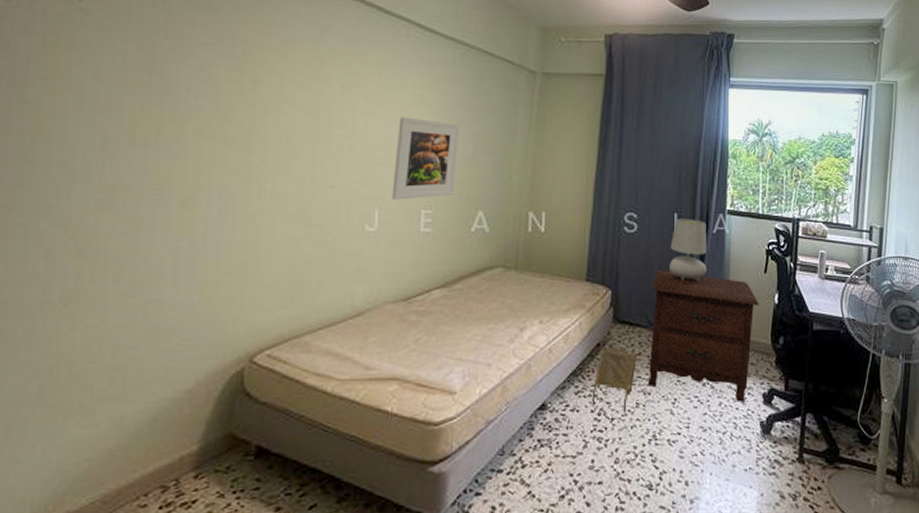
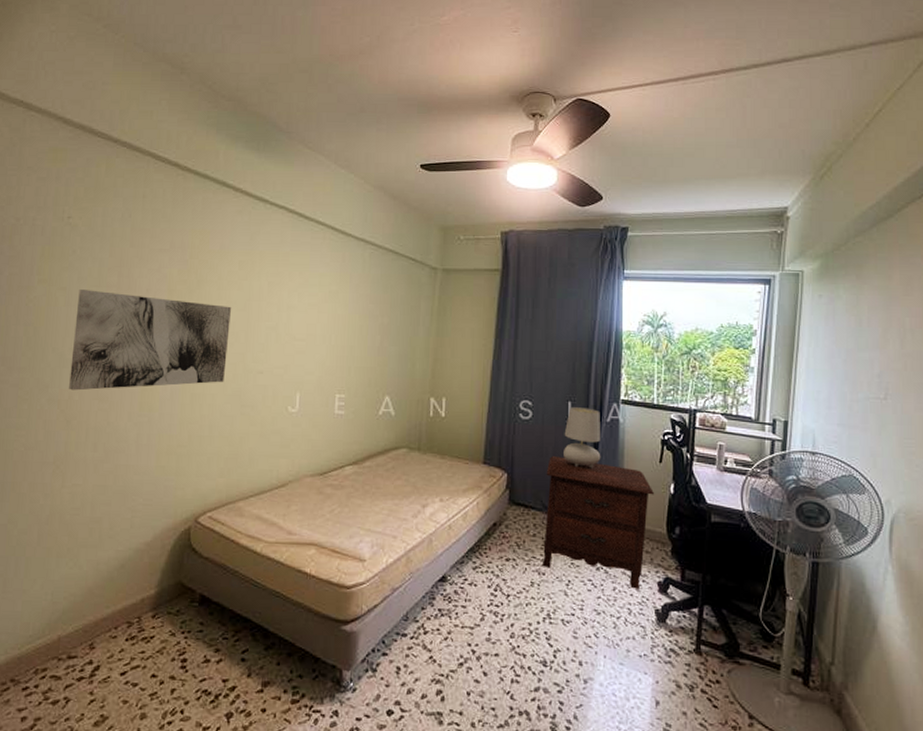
wall art: none [81,89,296,212] -> present [69,289,232,391]
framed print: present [391,117,461,200] -> none [310,311,370,385]
bag: present [592,345,638,412] -> none [488,525,533,590]

